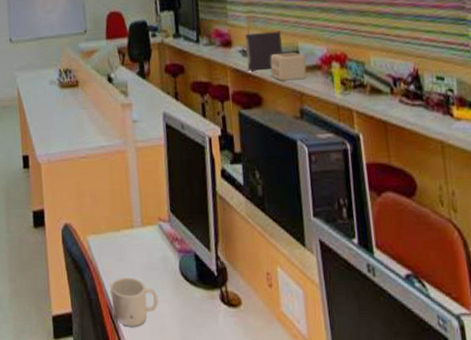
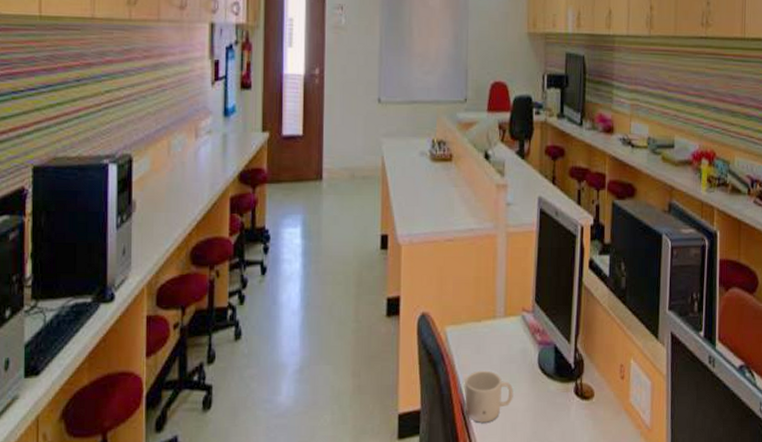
binder: present [245,31,283,71] -> none [625,121,660,161]
desk organizer: present [270,52,307,81] -> none [646,145,680,174]

